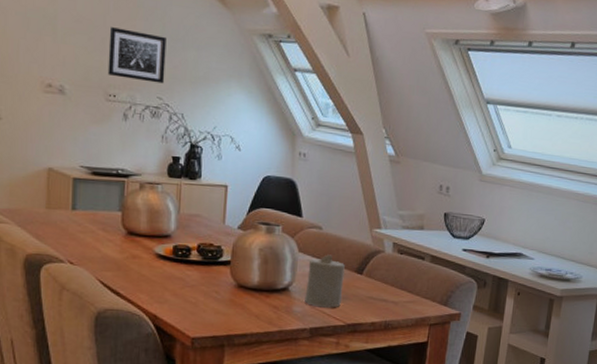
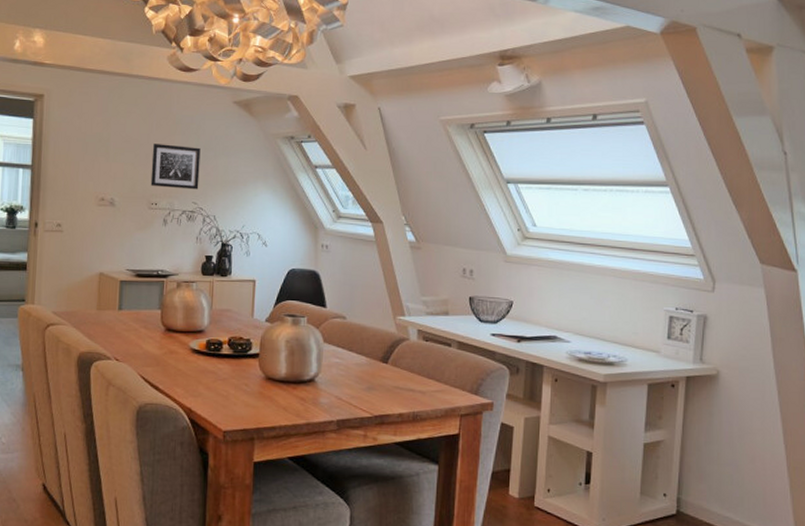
candle: present [305,254,346,308] -> none [331,344,371,399]

